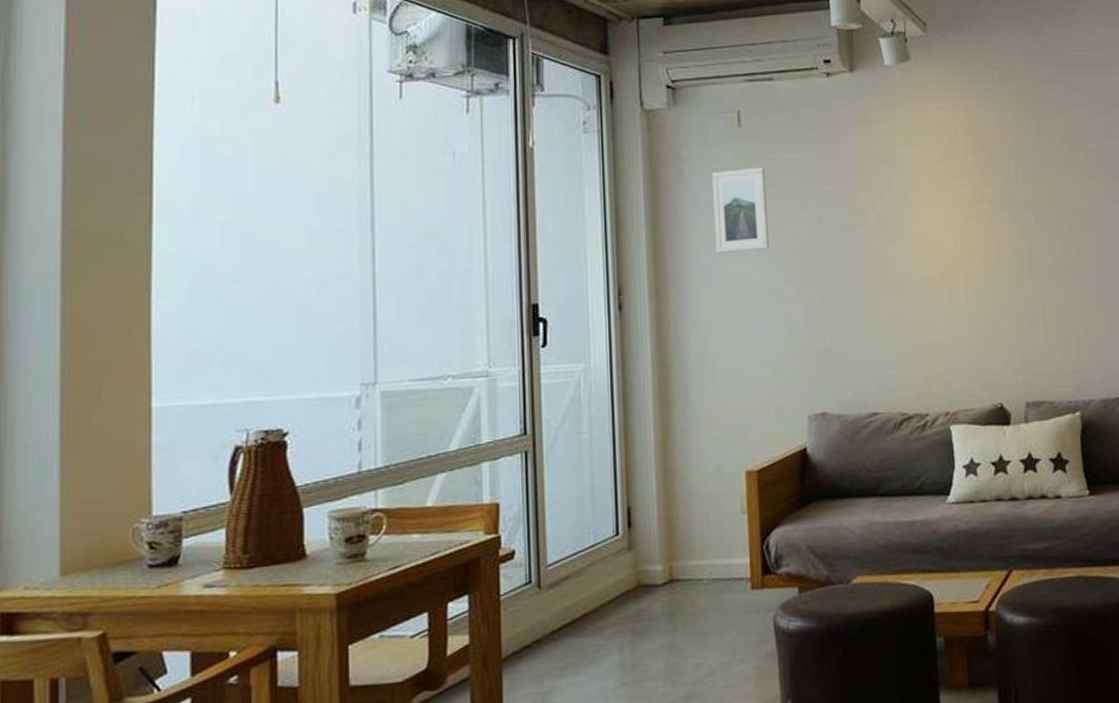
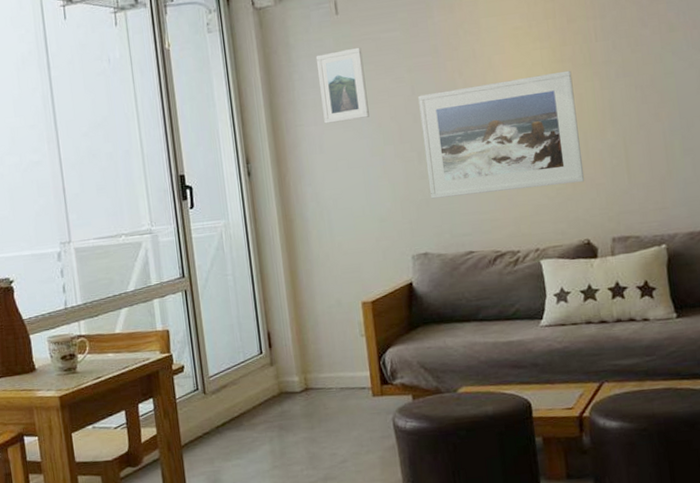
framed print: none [825,213,1000,349] -> present [418,70,585,199]

